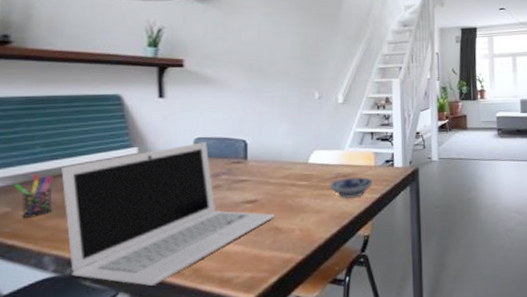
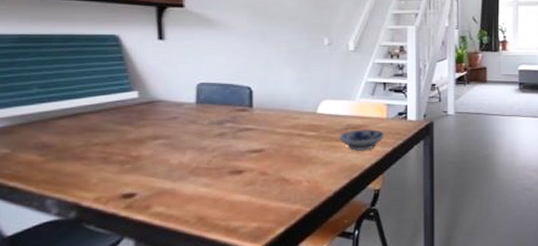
pen holder: present [13,174,53,219] -> none [11,116,53,161]
laptop: present [61,142,274,286] -> none [60,88,281,232]

